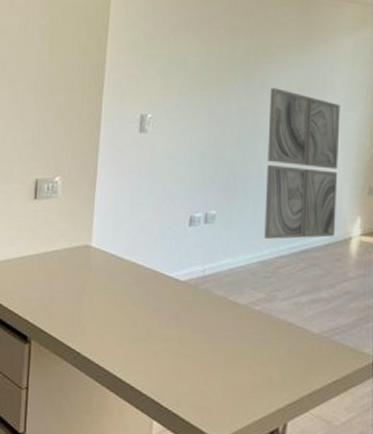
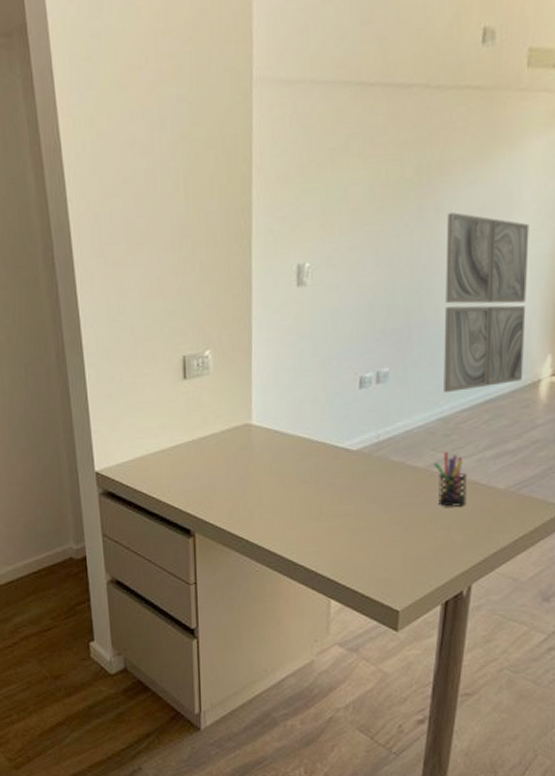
pen holder: none [254,293,285,345] -> present [434,452,468,507]

